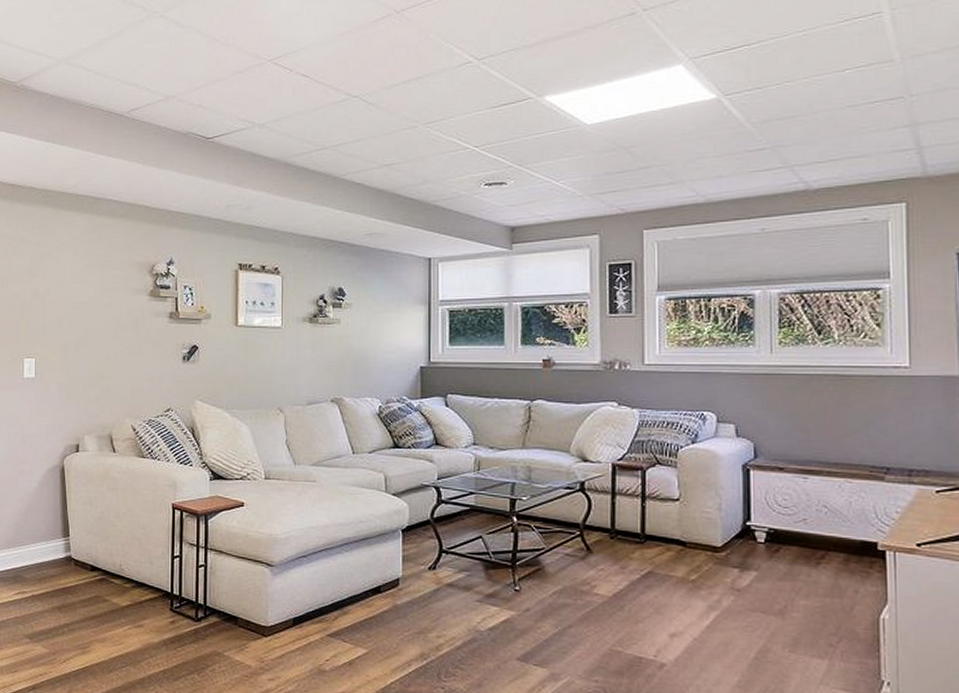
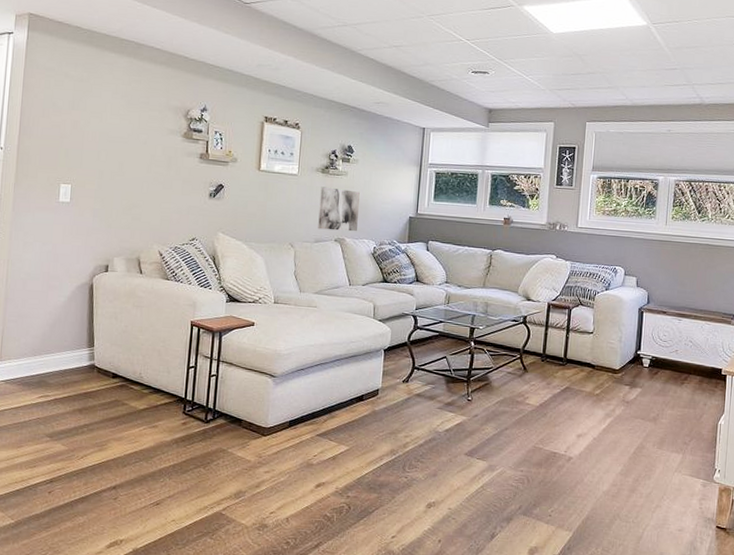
wall art: none [310,339,357,389] -> present [318,186,360,232]

